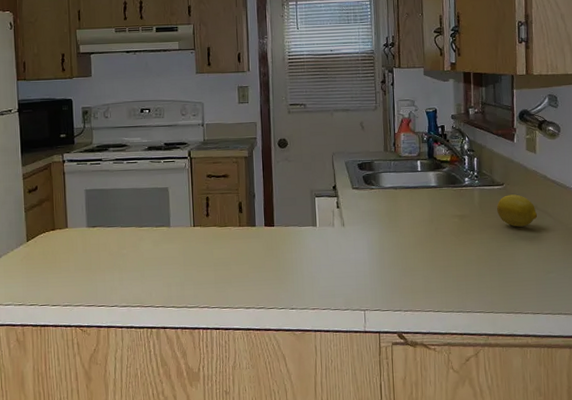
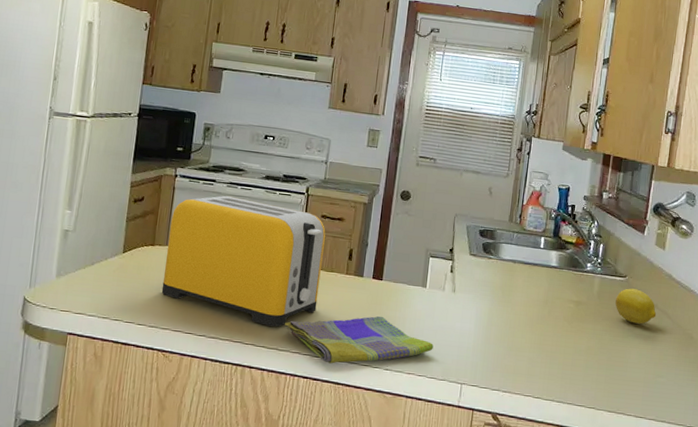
toaster: none [66,171,217,287] -> present [161,195,326,327]
dish towel: none [190,260,332,312] -> present [285,316,434,364]

